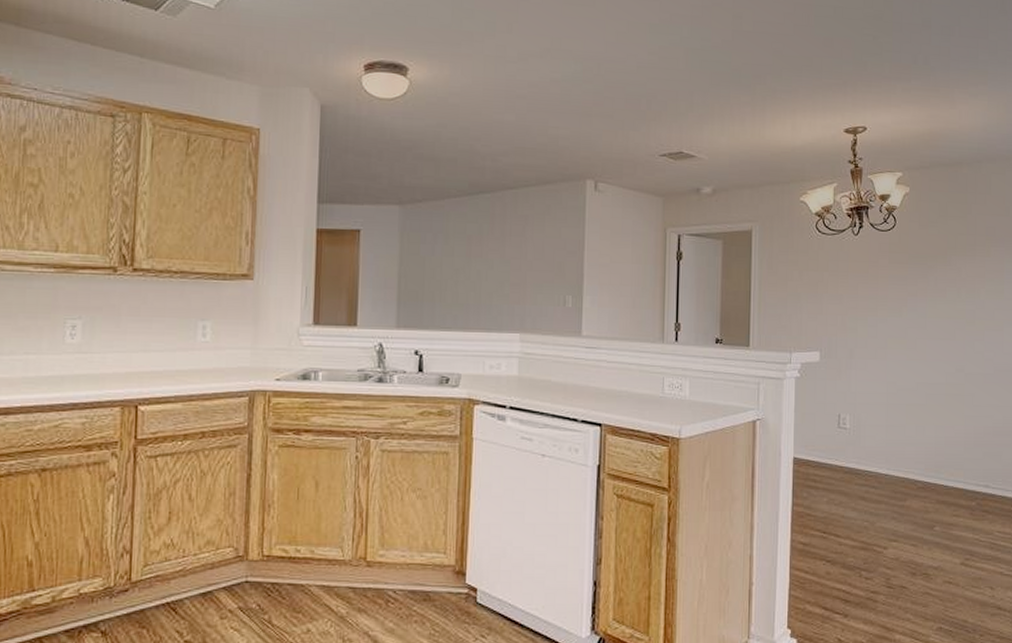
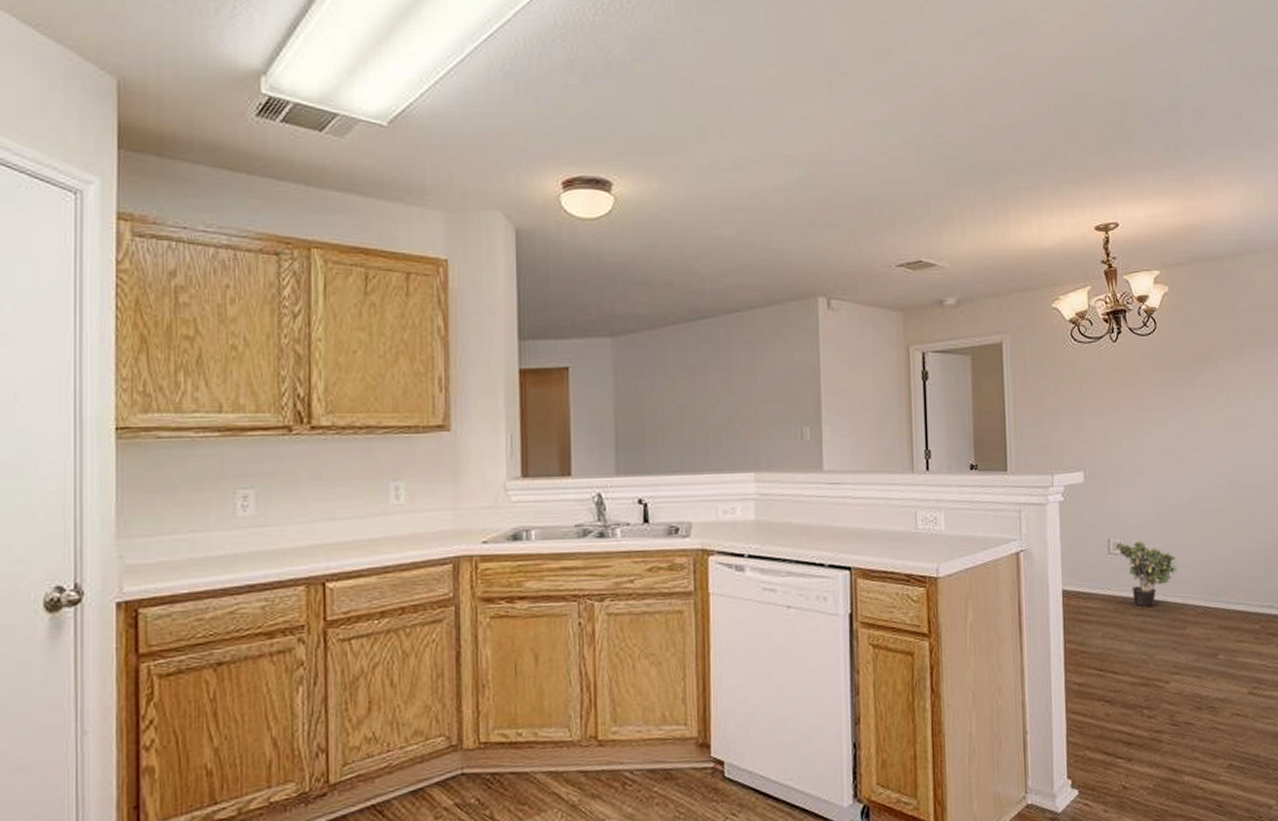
potted plant: none [843,417,902,479] -> present [1114,541,1178,608]

